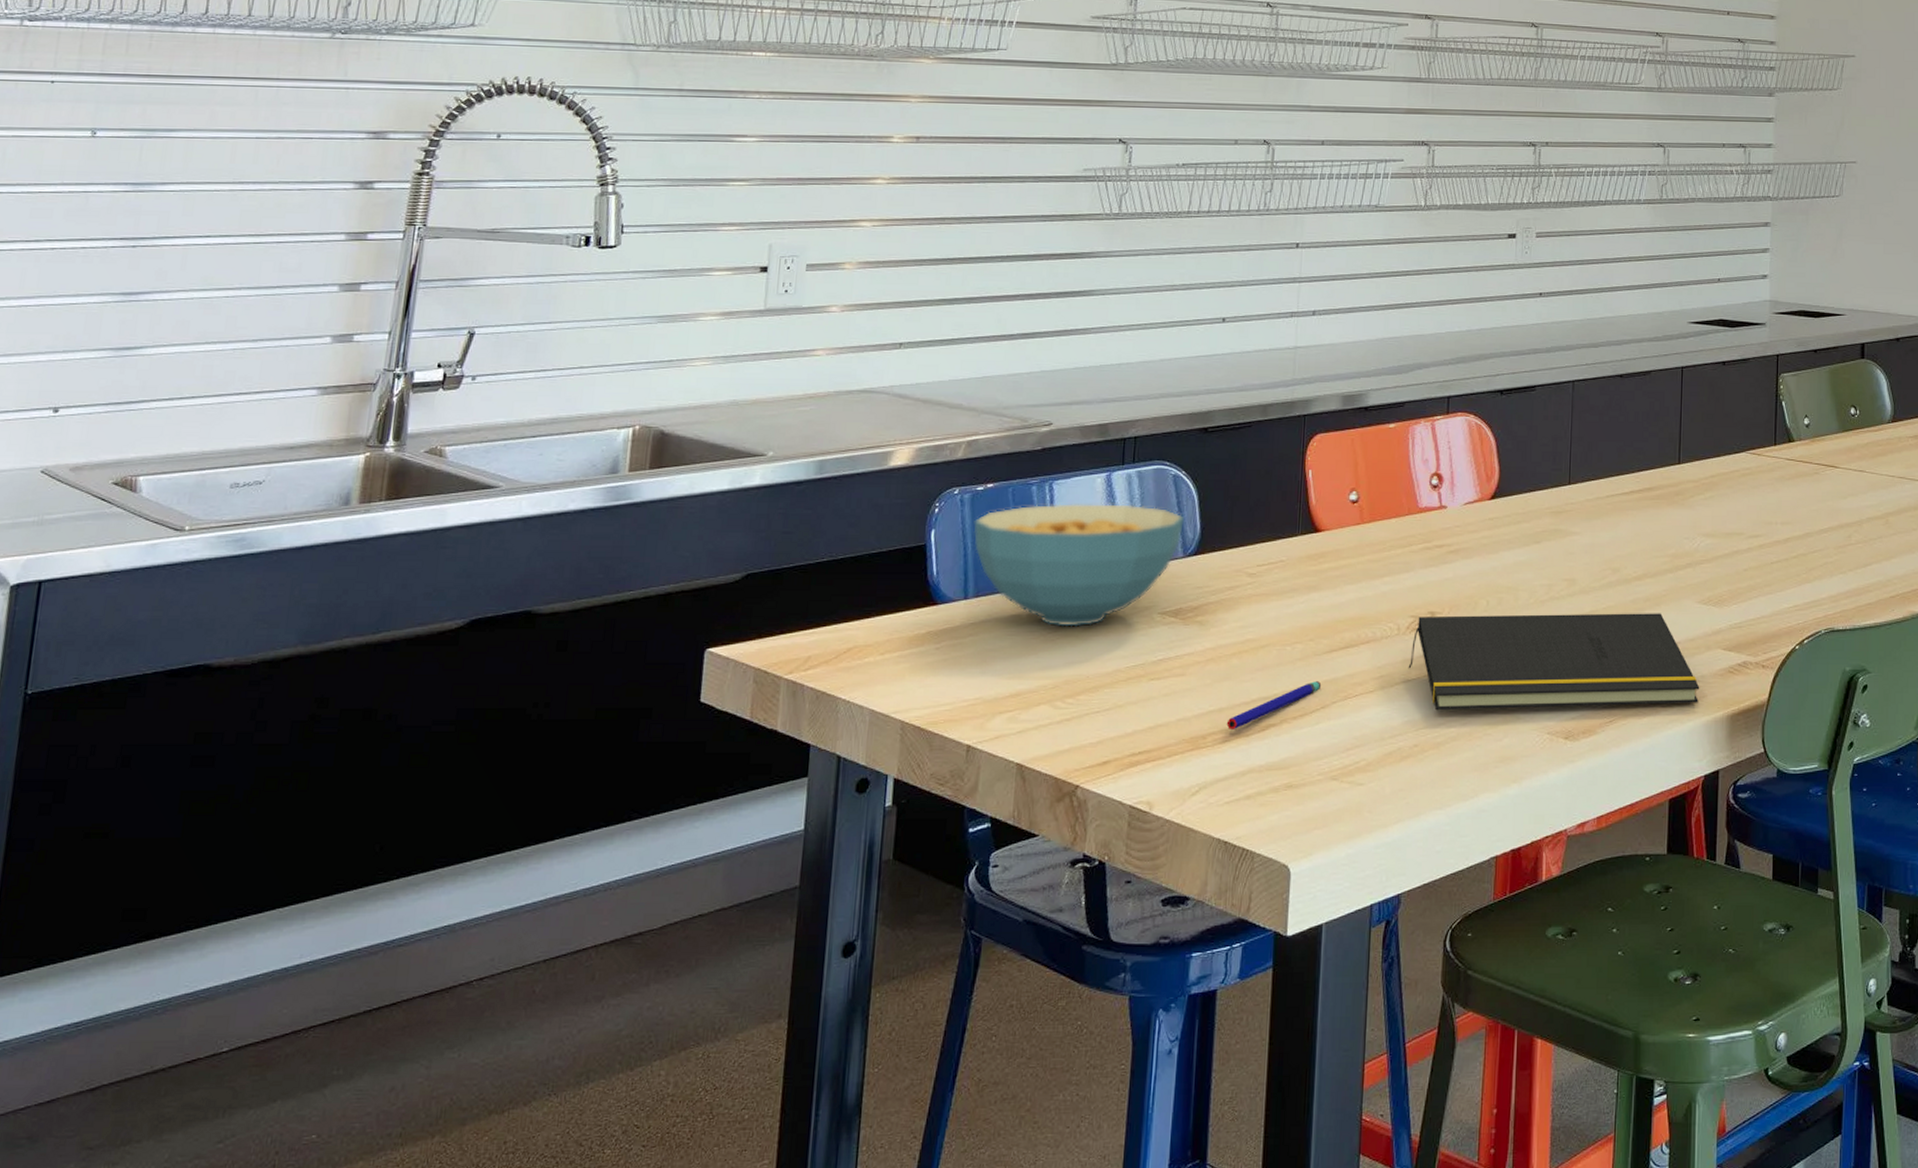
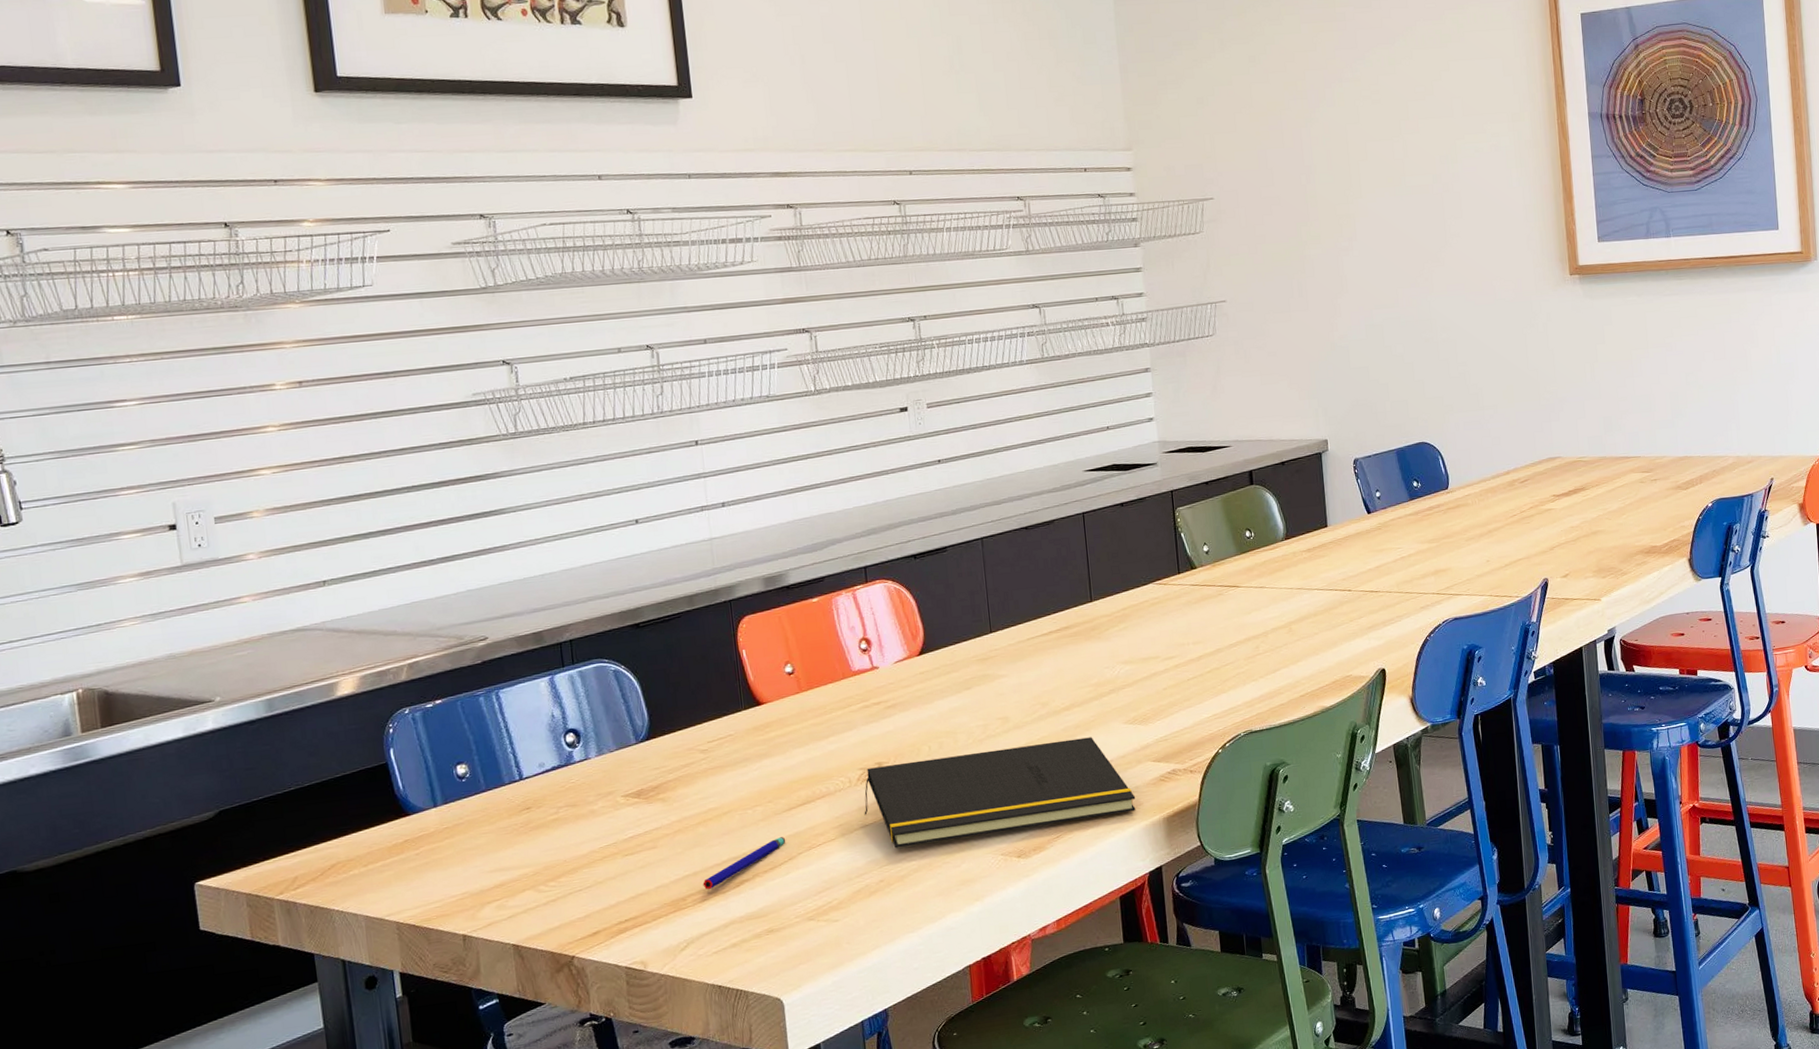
cereal bowl: present [973,504,1185,627] -> none [429,702,632,820]

